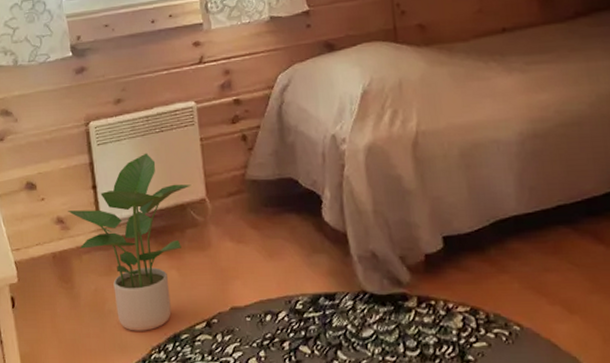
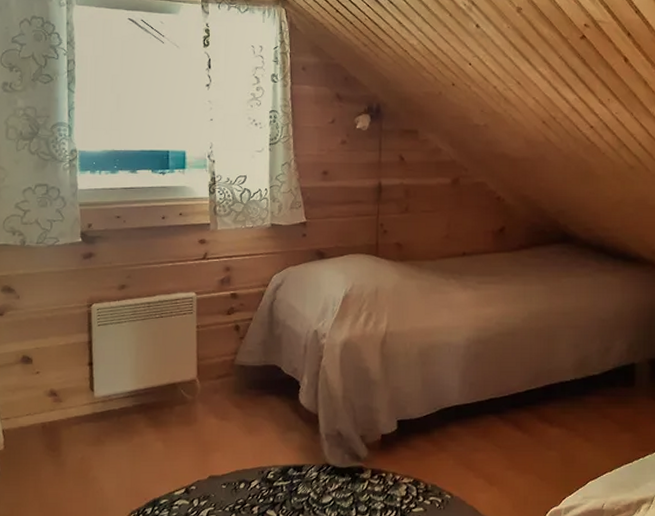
potted plant: present [68,153,192,331] -> none [62,335,184,496]

